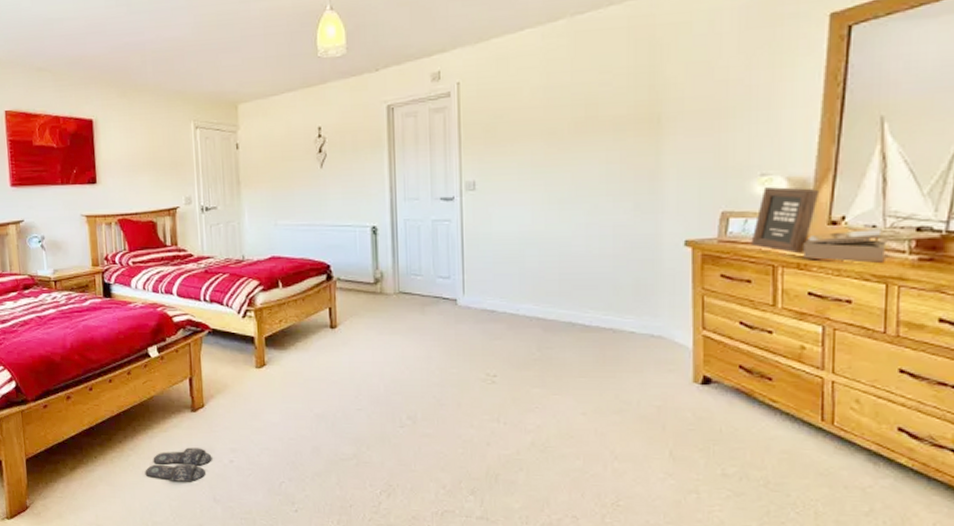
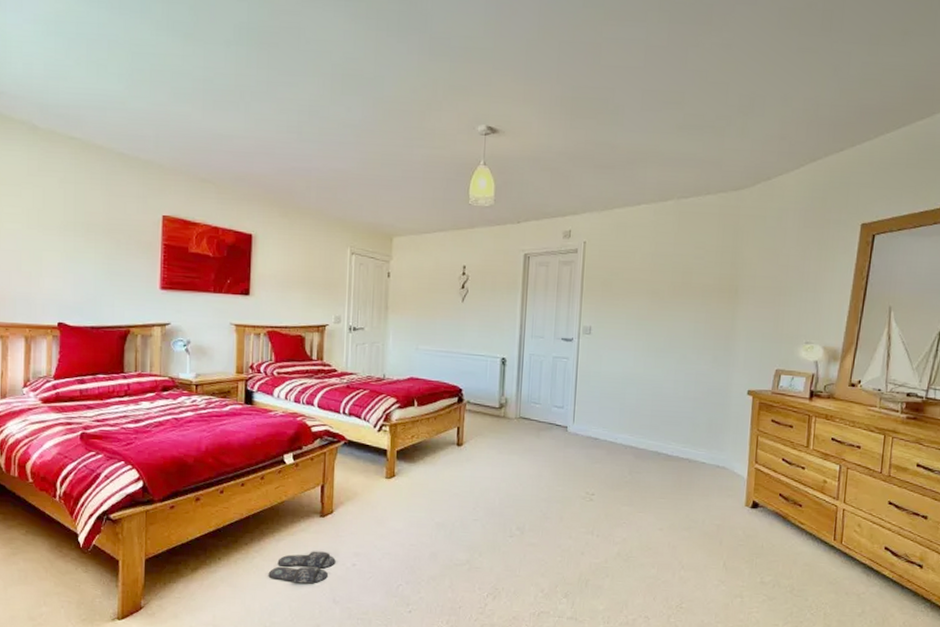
picture frame: present [751,187,819,254] -> none [794,353,844,408]
jewelry box: present [803,229,888,264] -> none [830,392,888,420]

